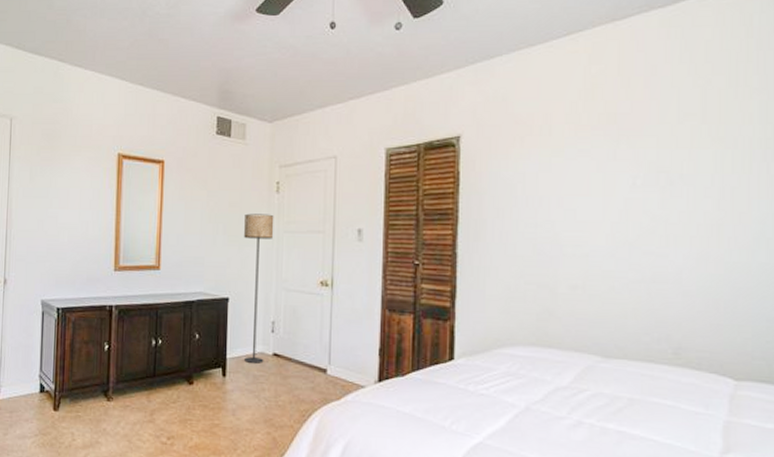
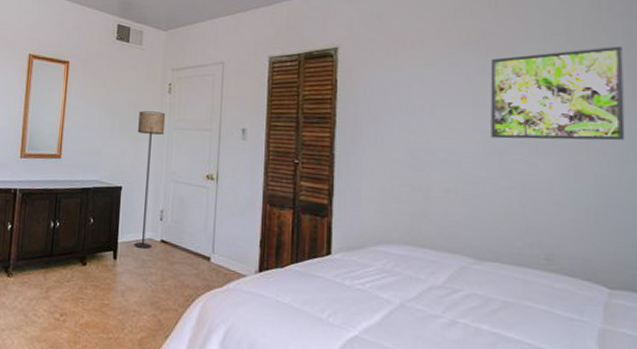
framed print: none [621,125,758,229] -> present [490,45,625,141]

